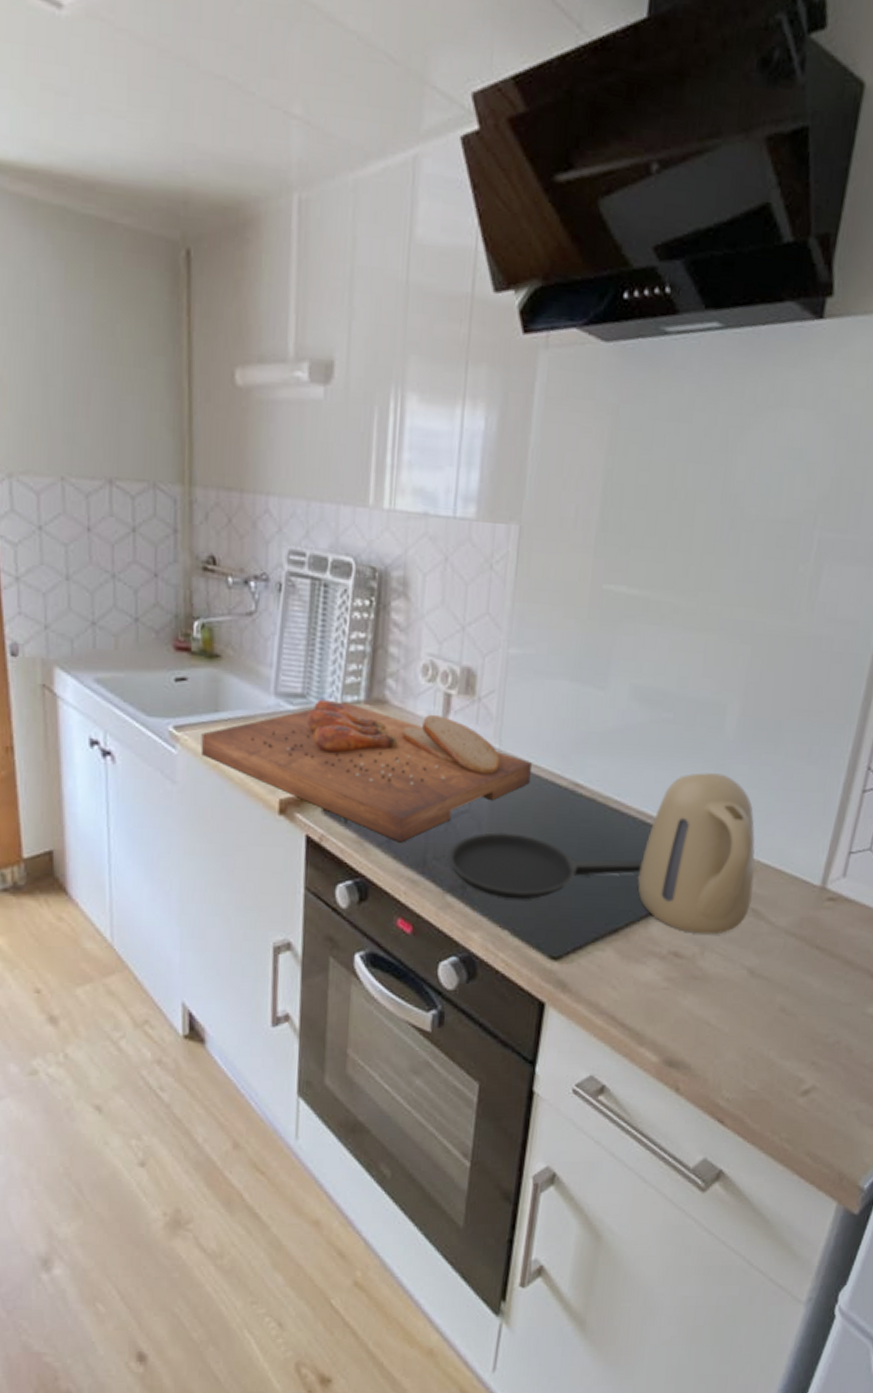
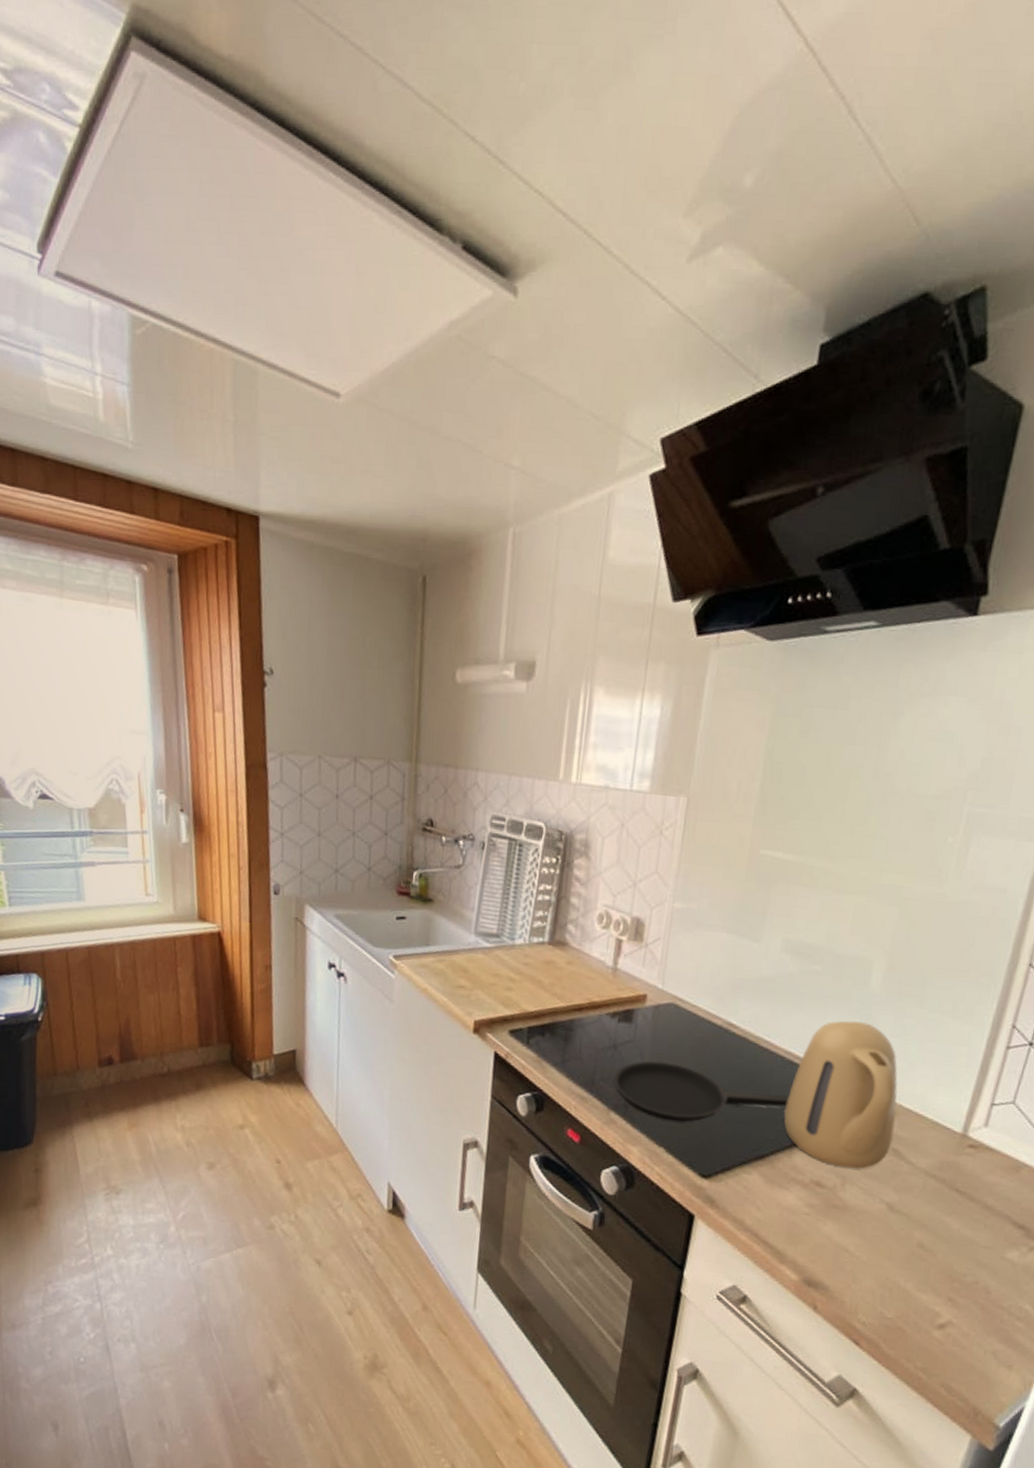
cutting board: present [200,699,533,844] -> none [413,939,692,1065]

